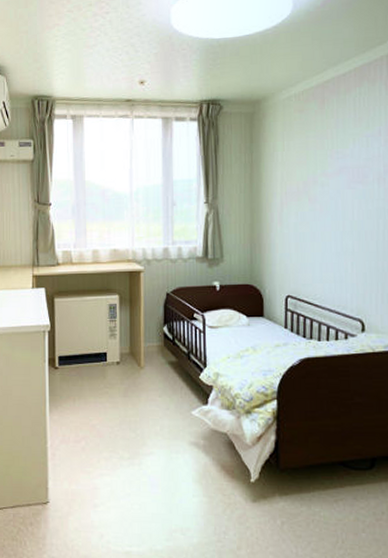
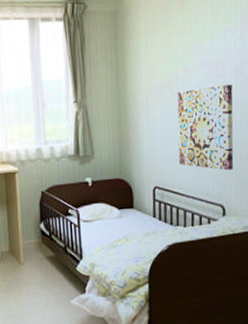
wall art: none [314,192,376,283] -> present [177,85,234,171]

